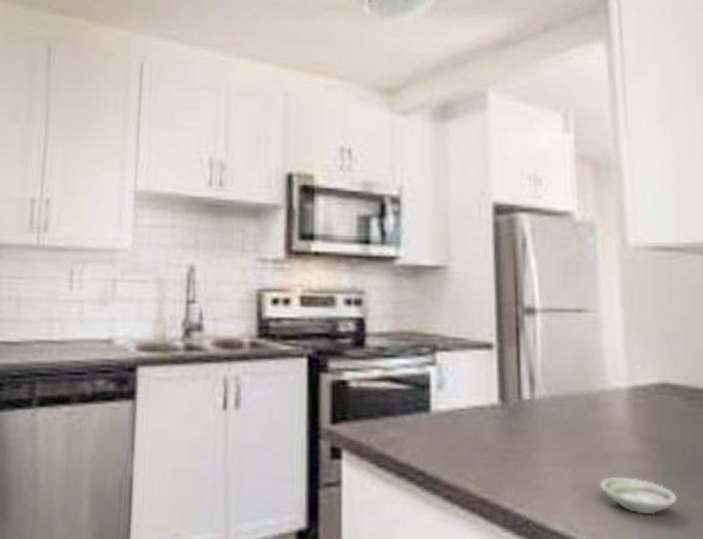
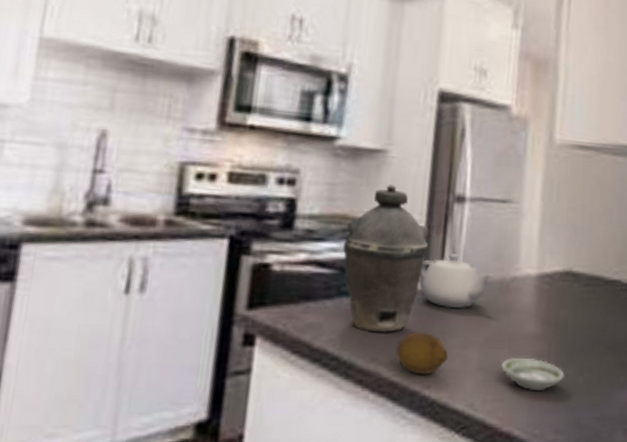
kettle: none [414,300,503,448] -> present [342,185,429,333]
fruit: none [482,447,539,493] -> present [396,331,449,375]
teapot: none [498,367,577,425] -> present [420,254,493,309]

